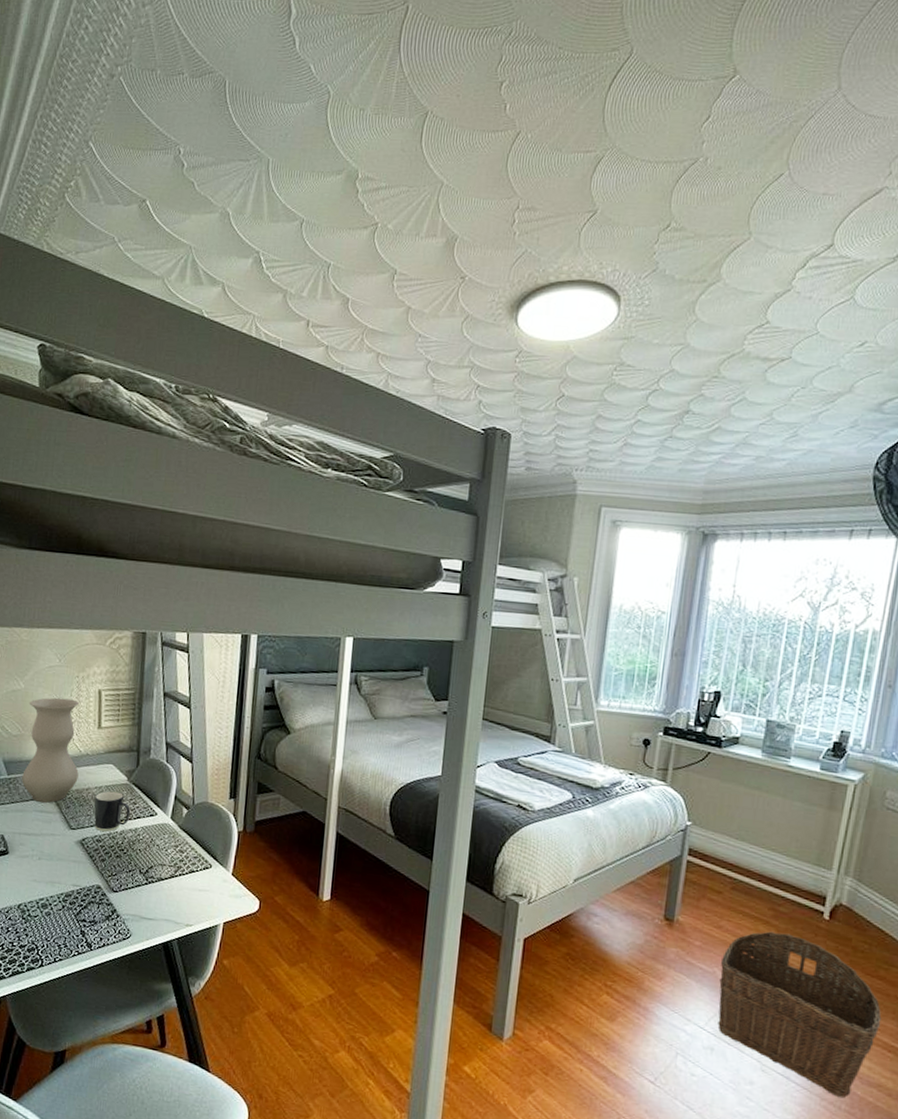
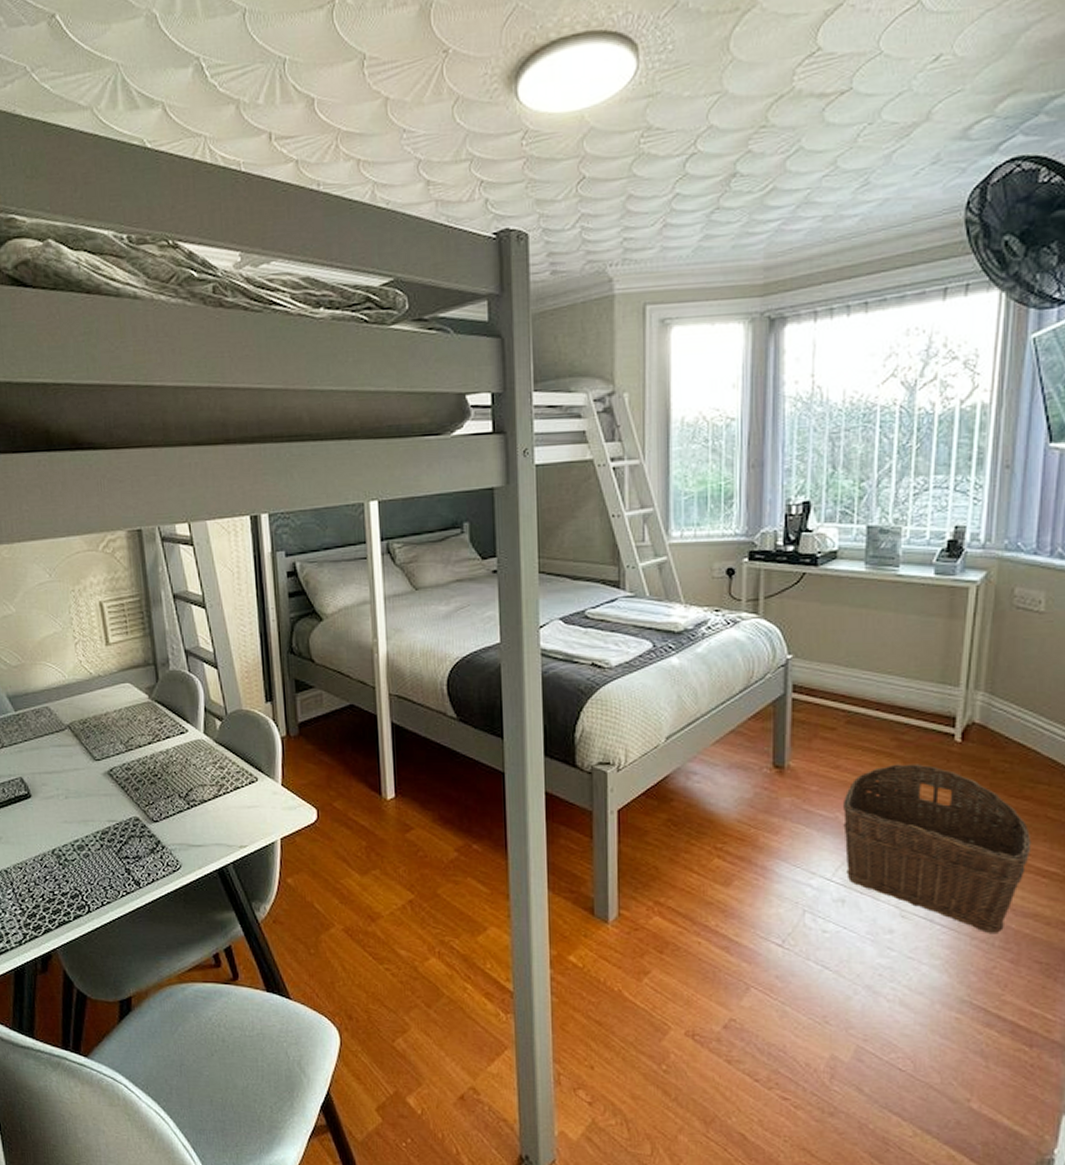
vase: present [22,697,79,803] -> none [24,617,94,735]
mug: present [94,790,131,832] -> none [115,712,159,758]

